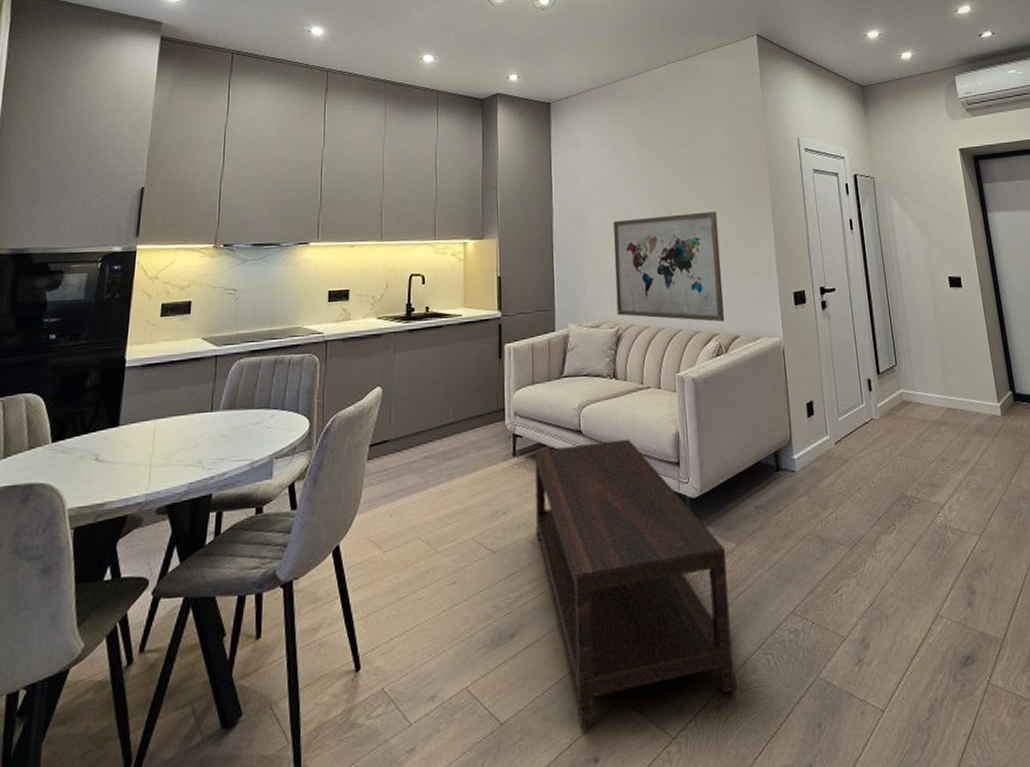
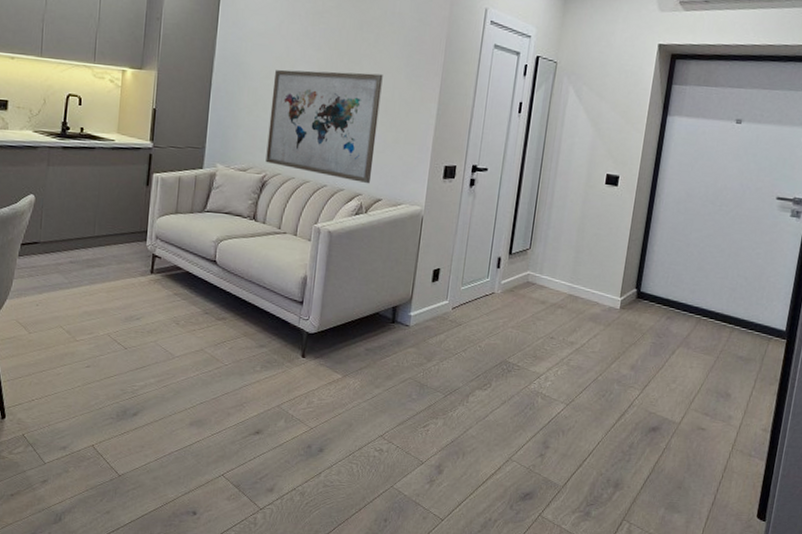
coffee table: present [535,439,738,728] -> none [164,271,332,490]

